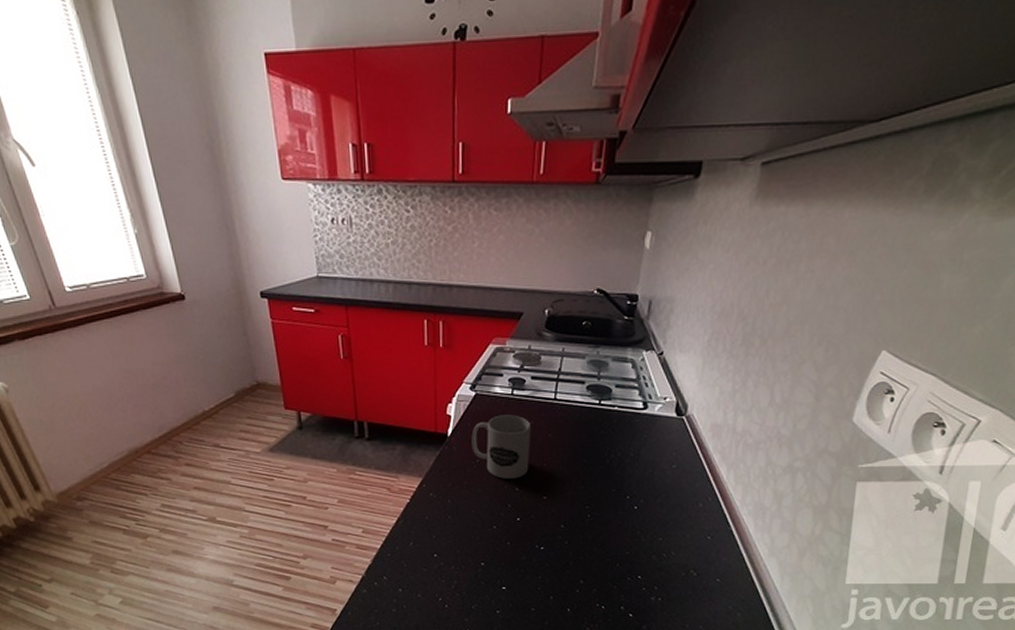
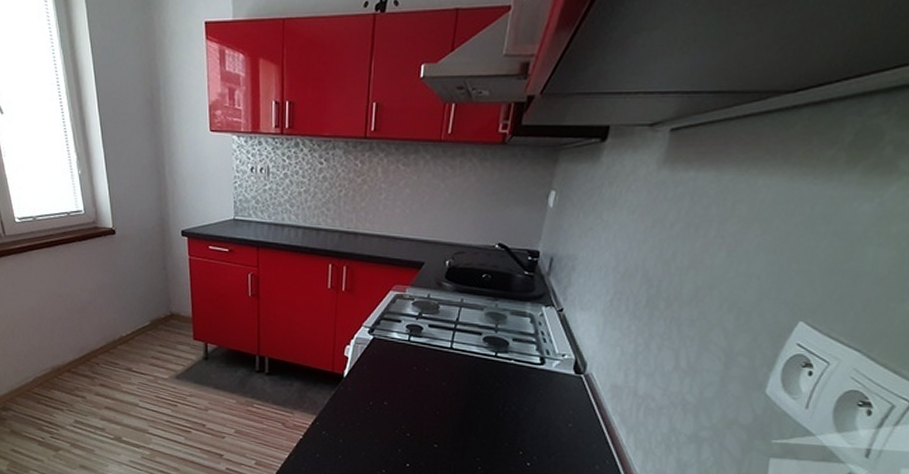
mug: present [471,415,532,479] -> none [366,360,426,424]

